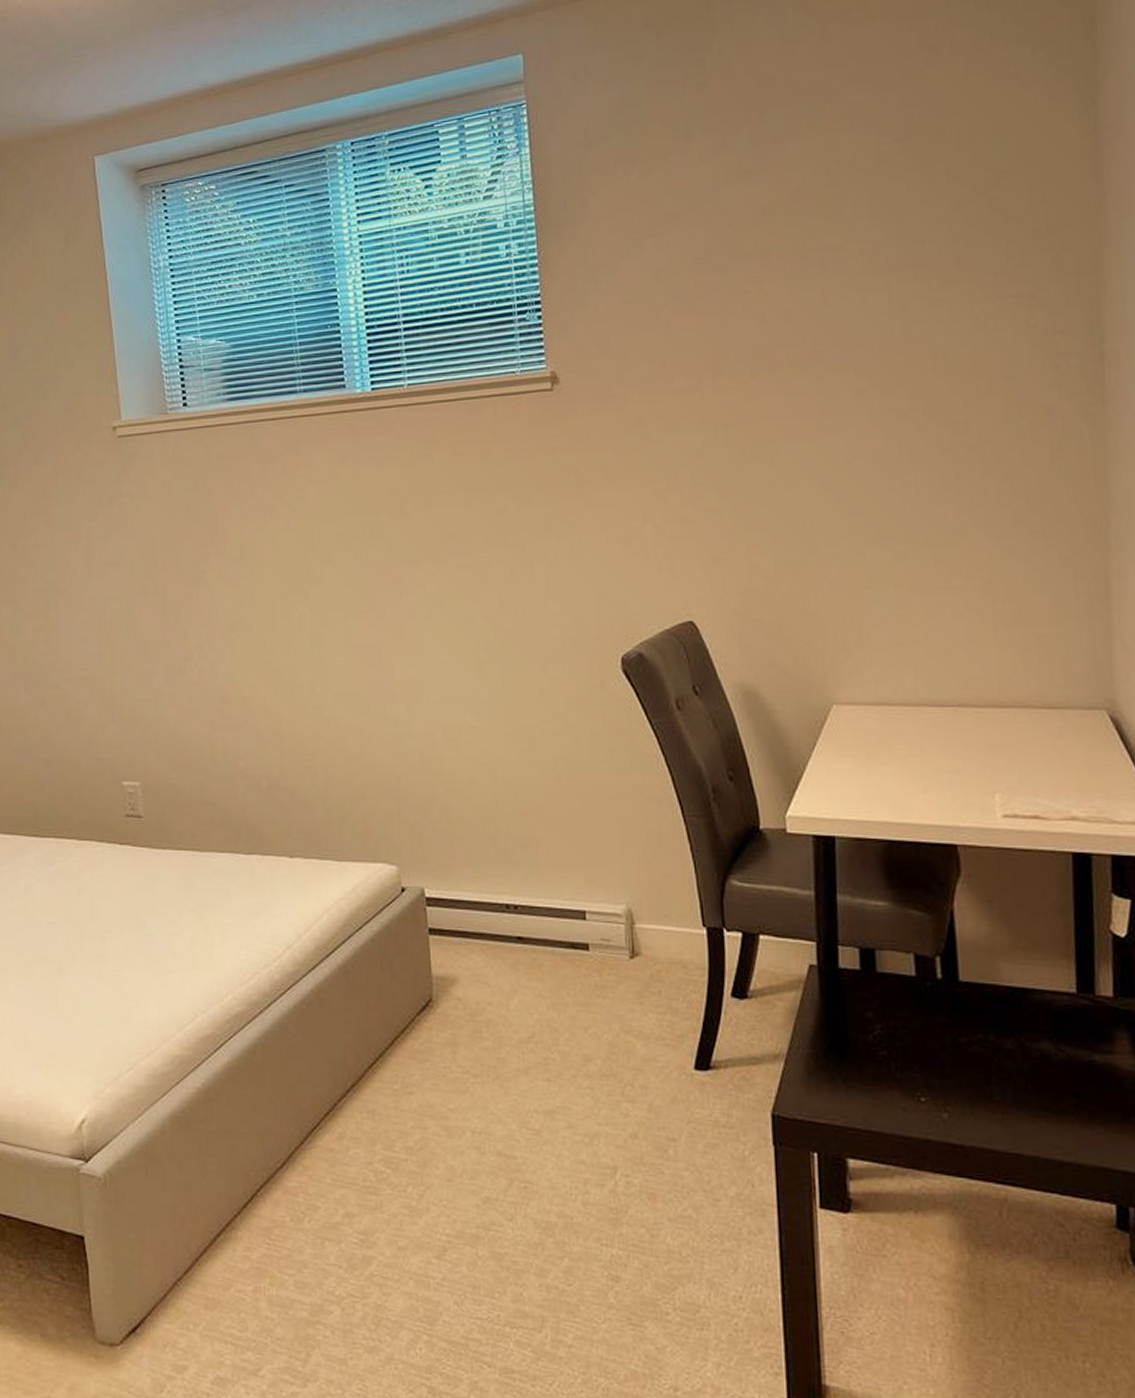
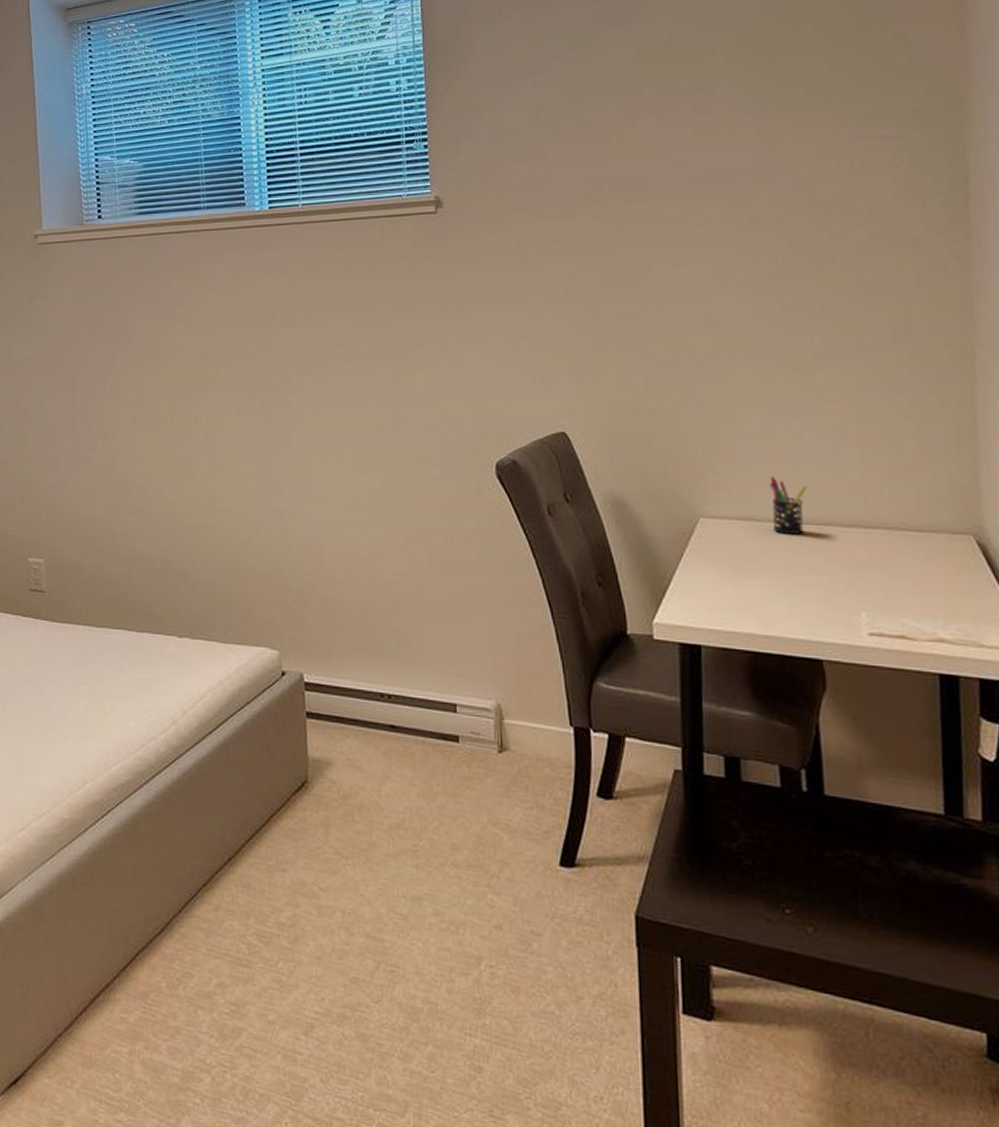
pen holder: none [903,658,941,718] -> present [769,476,807,534]

